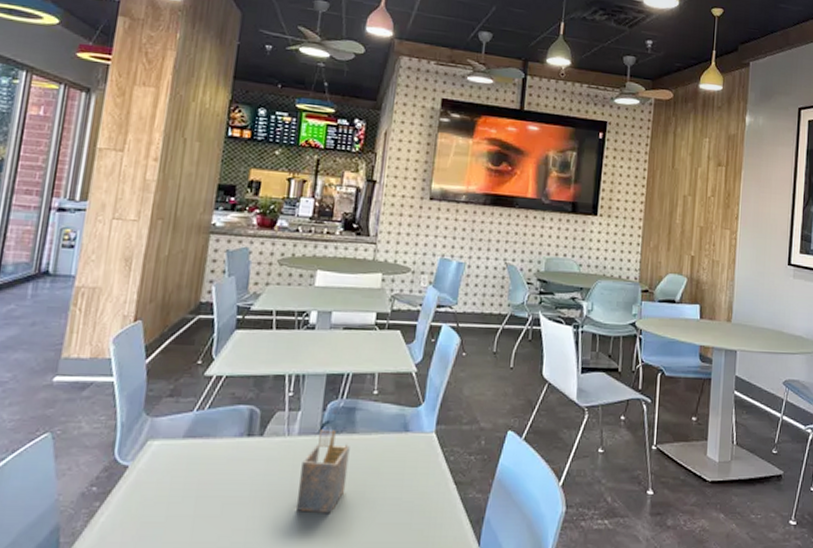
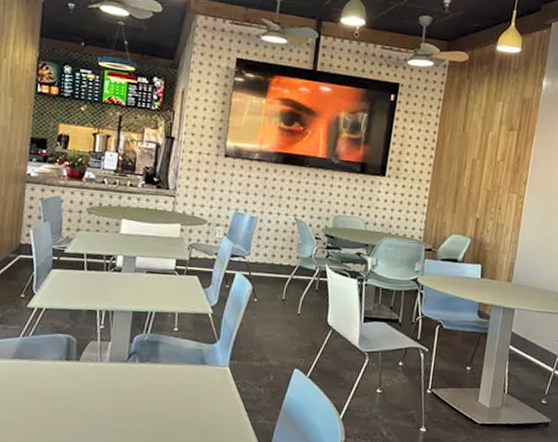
napkin holder: present [295,430,350,513] -> none [108,358,154,428]

